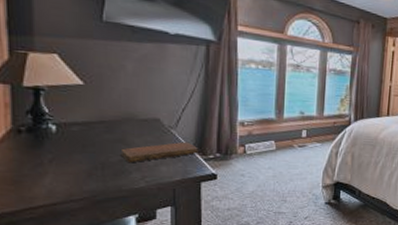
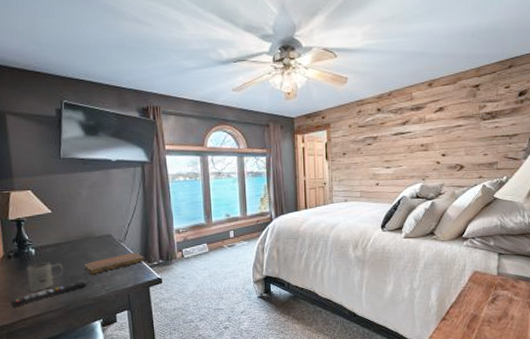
remote control: none [16,168,122,192] -> present [10,281,87,307]
mug: none [42,142,94,177] -> present [26,262,64,292]

